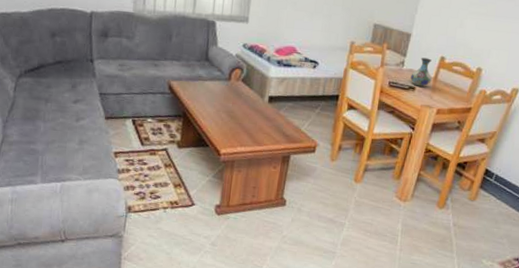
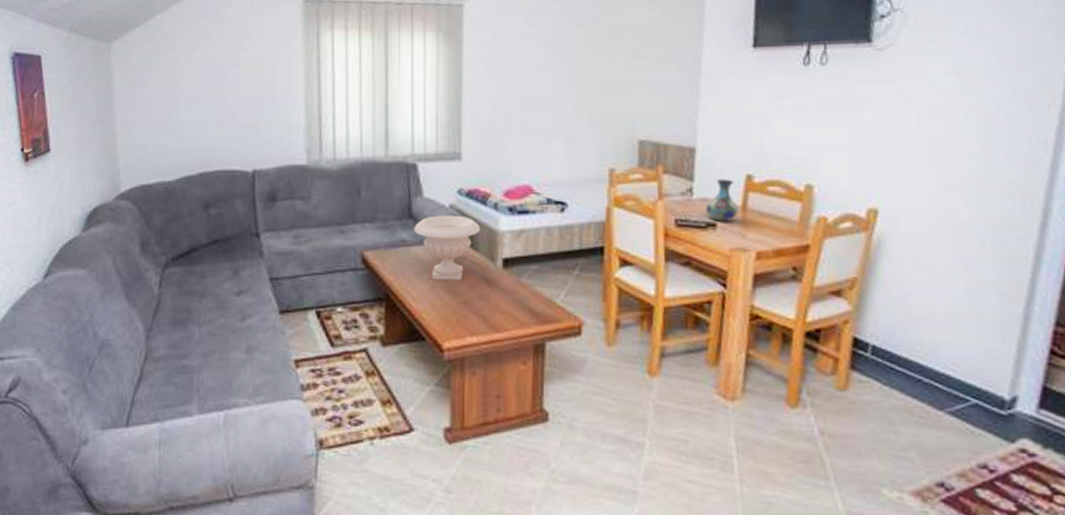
decorative bowl: none [208,61,257,108] -> present [414,215,481,280]

